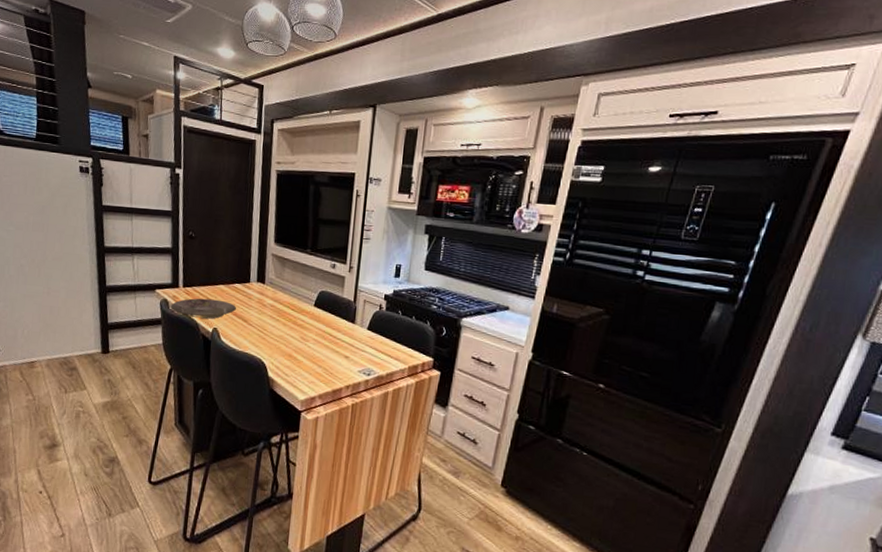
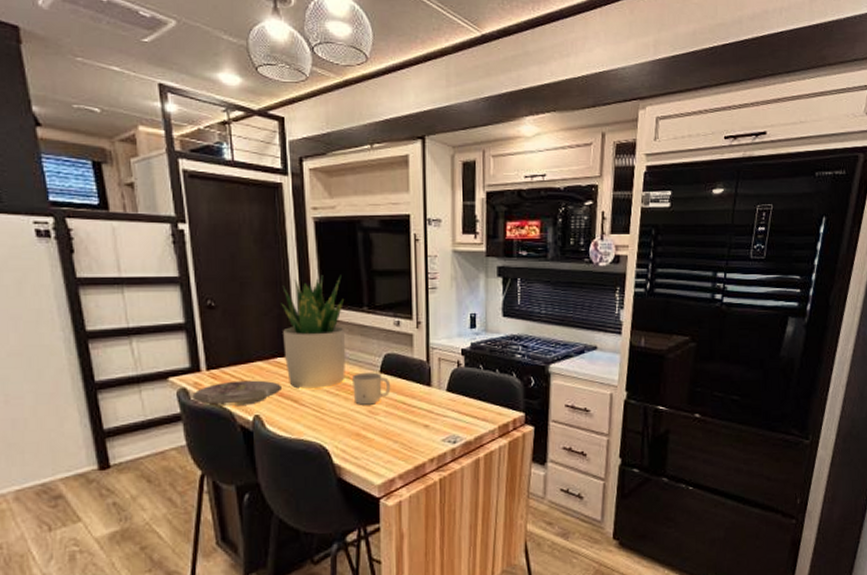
planter: none [241,219,293,314] -> present [281,275,346,390]
mug: none [290,304,322,333] -> present [353,372,391,405]

